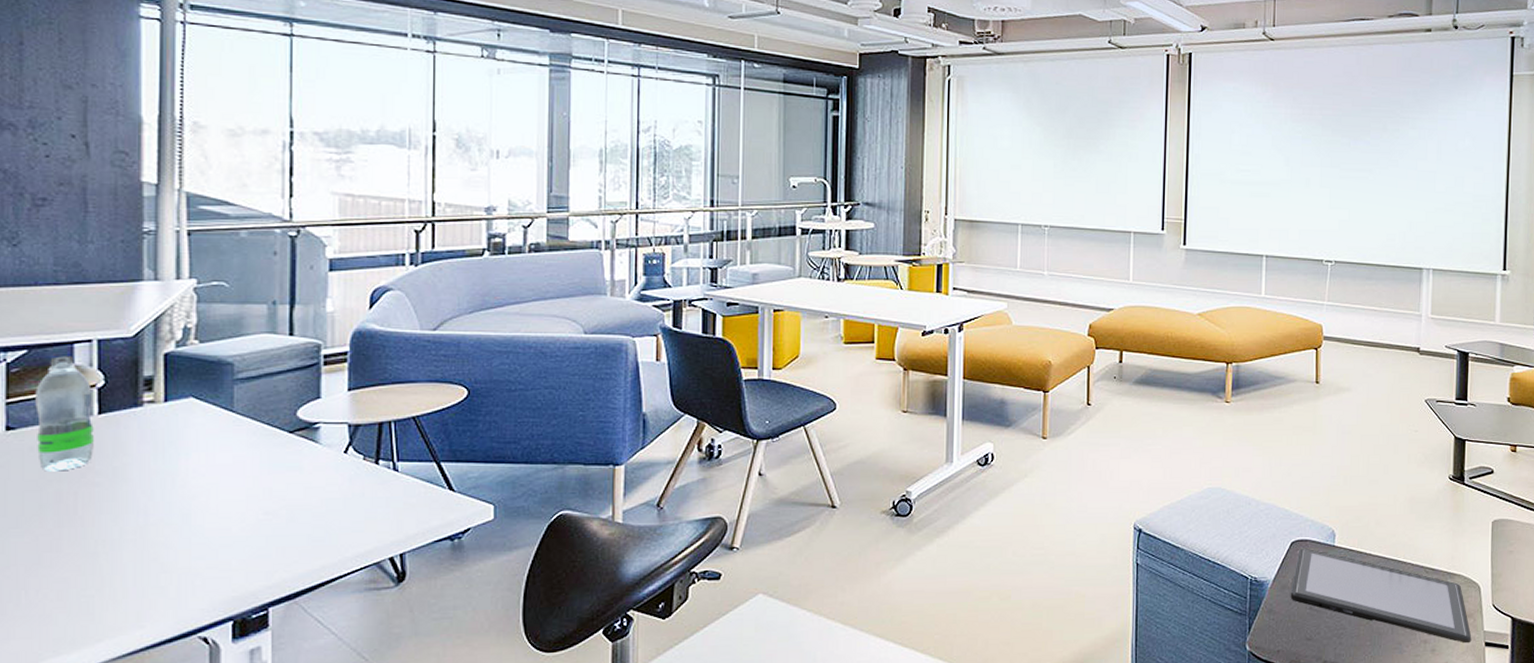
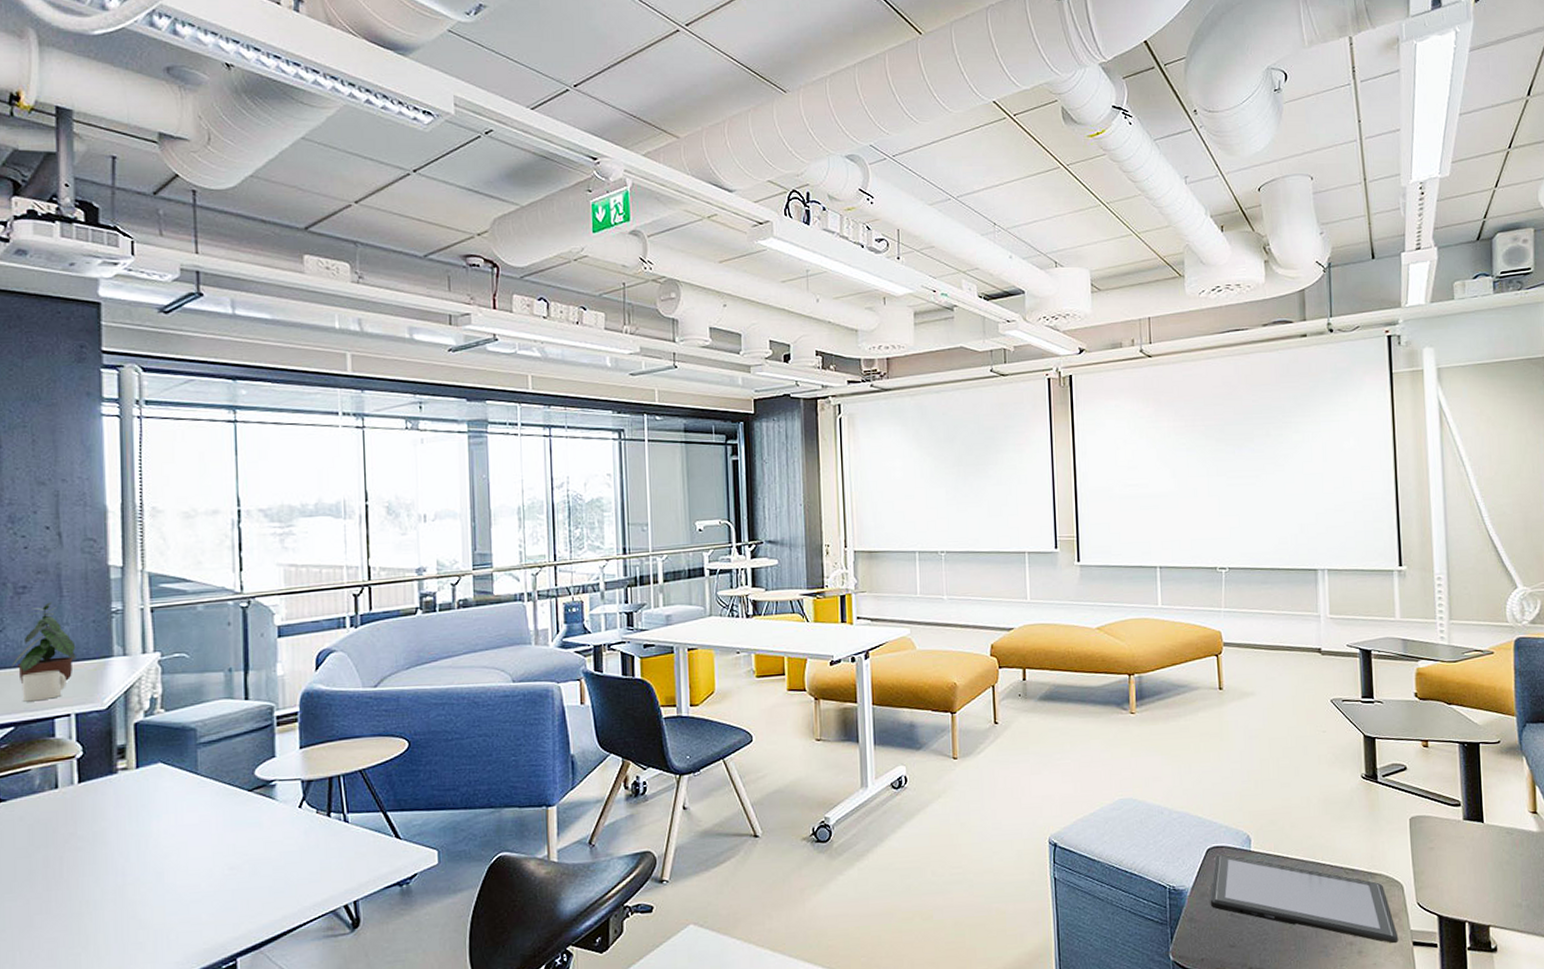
potted plant: none [27,217,101,307] -> present [12,602,76,684]
bottle: present [35,356,94,472] -> none [22,730,75,839]
mug: none [37,291,89,324] -> present [21,670,66,702]

